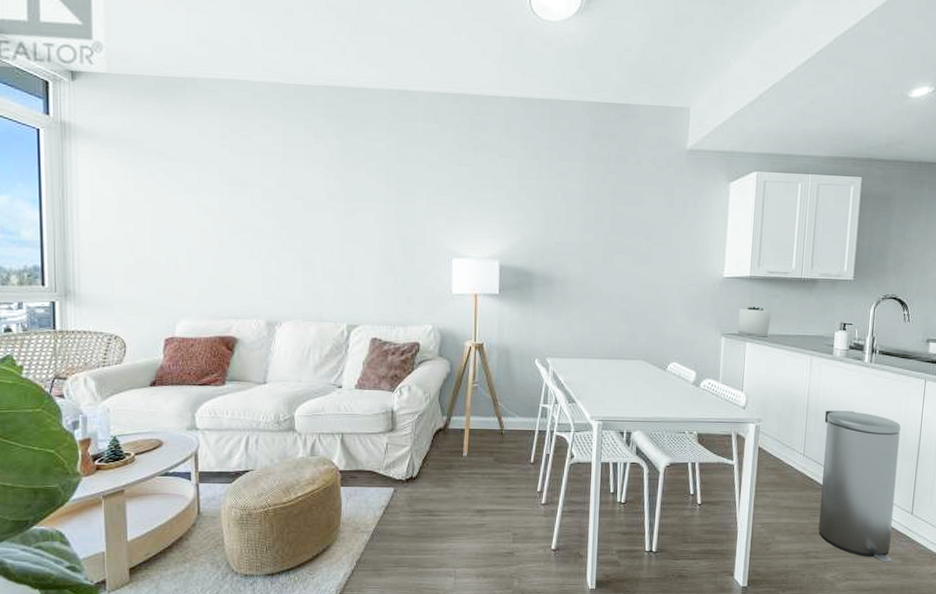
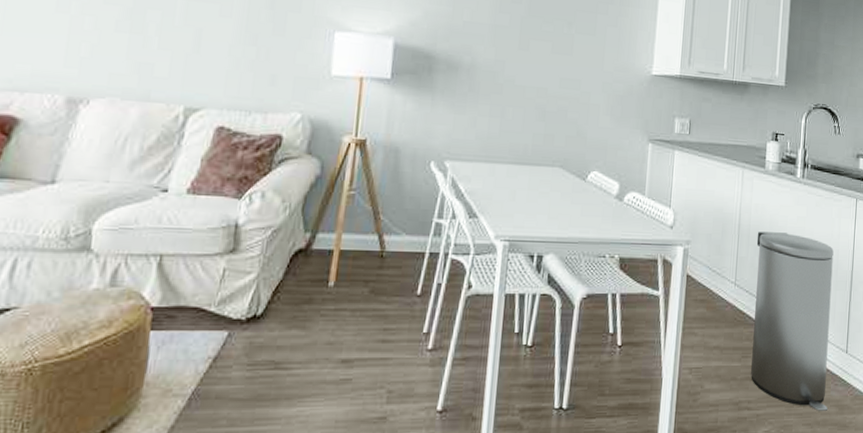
planter: present [737,306,772,337] -> none [666,109,702,145]

